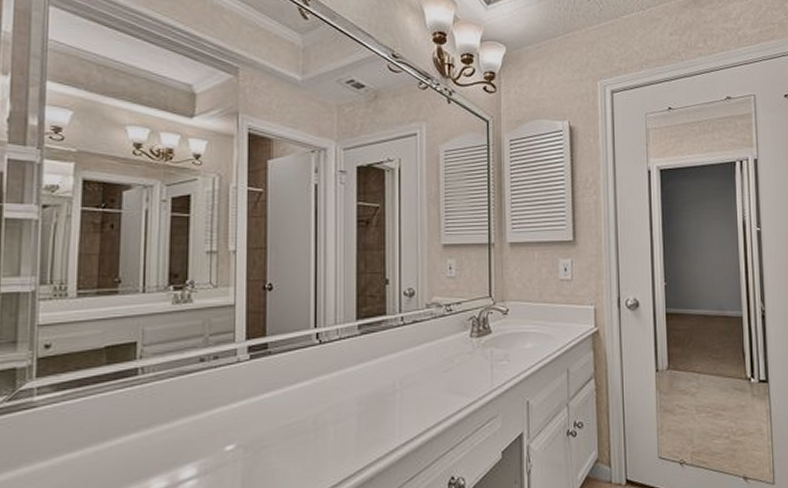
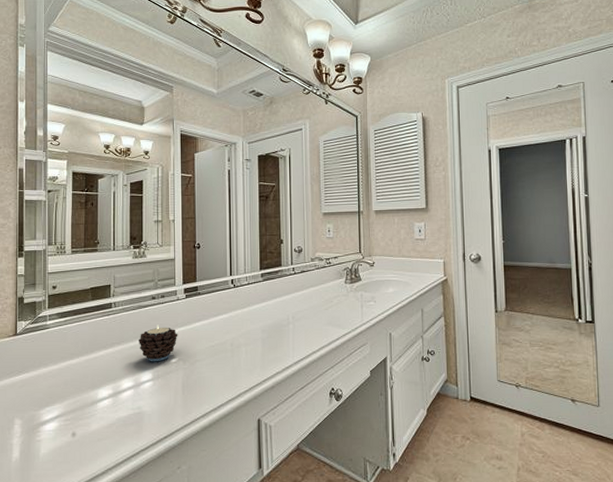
candle: none [178,397,237,451] -> present [139,325,178,362]

